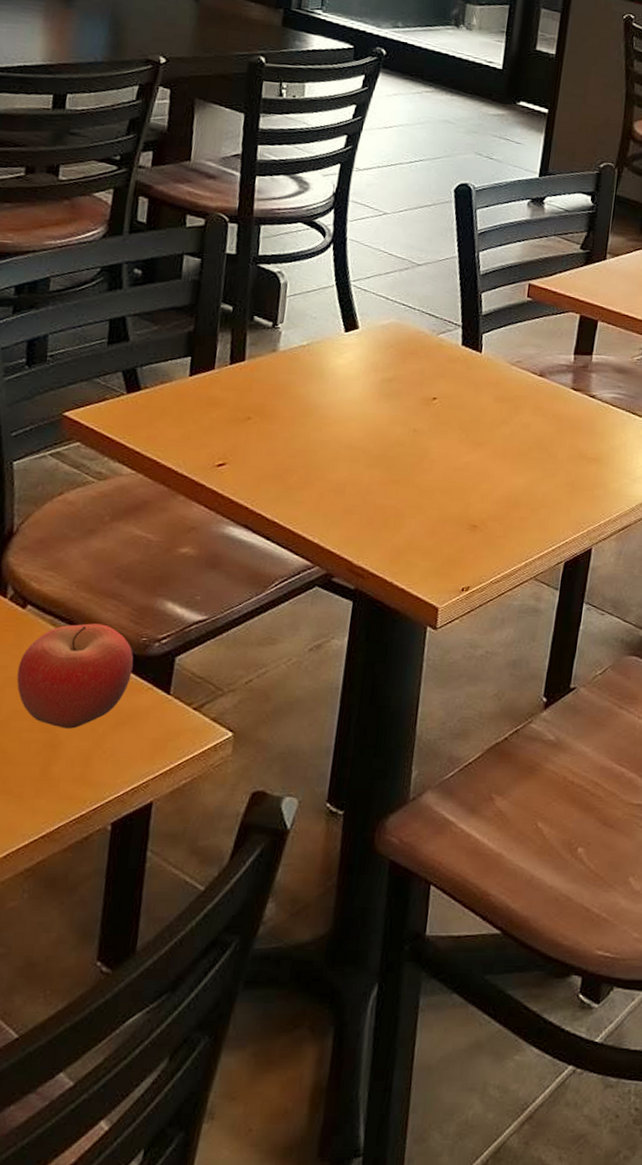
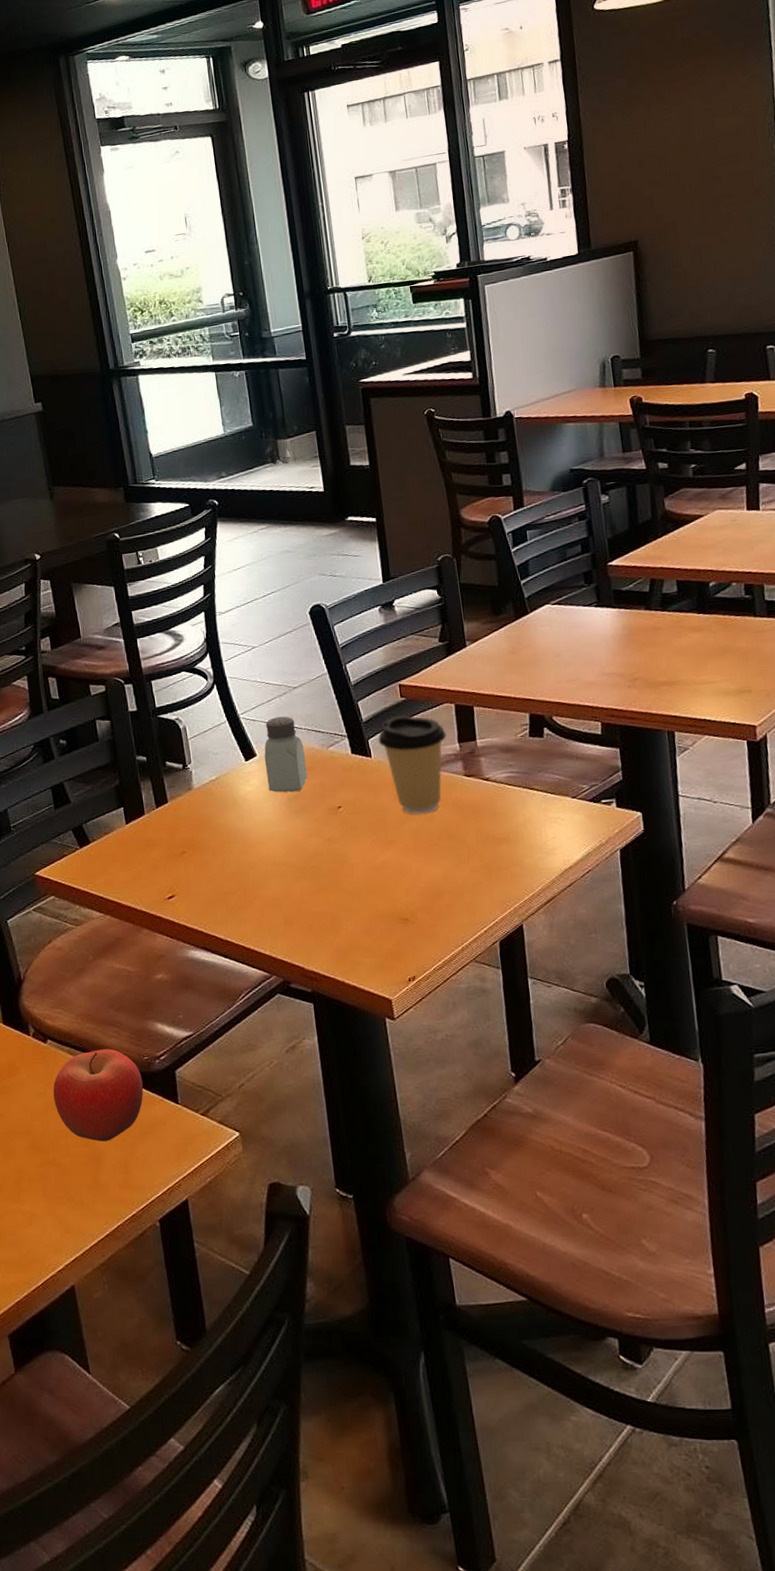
saltshaker: none [362,291,413,374] -> present [264,716,307,793]
coffee cup: none [492,314,564,421] -> present [378,715,447,814]

